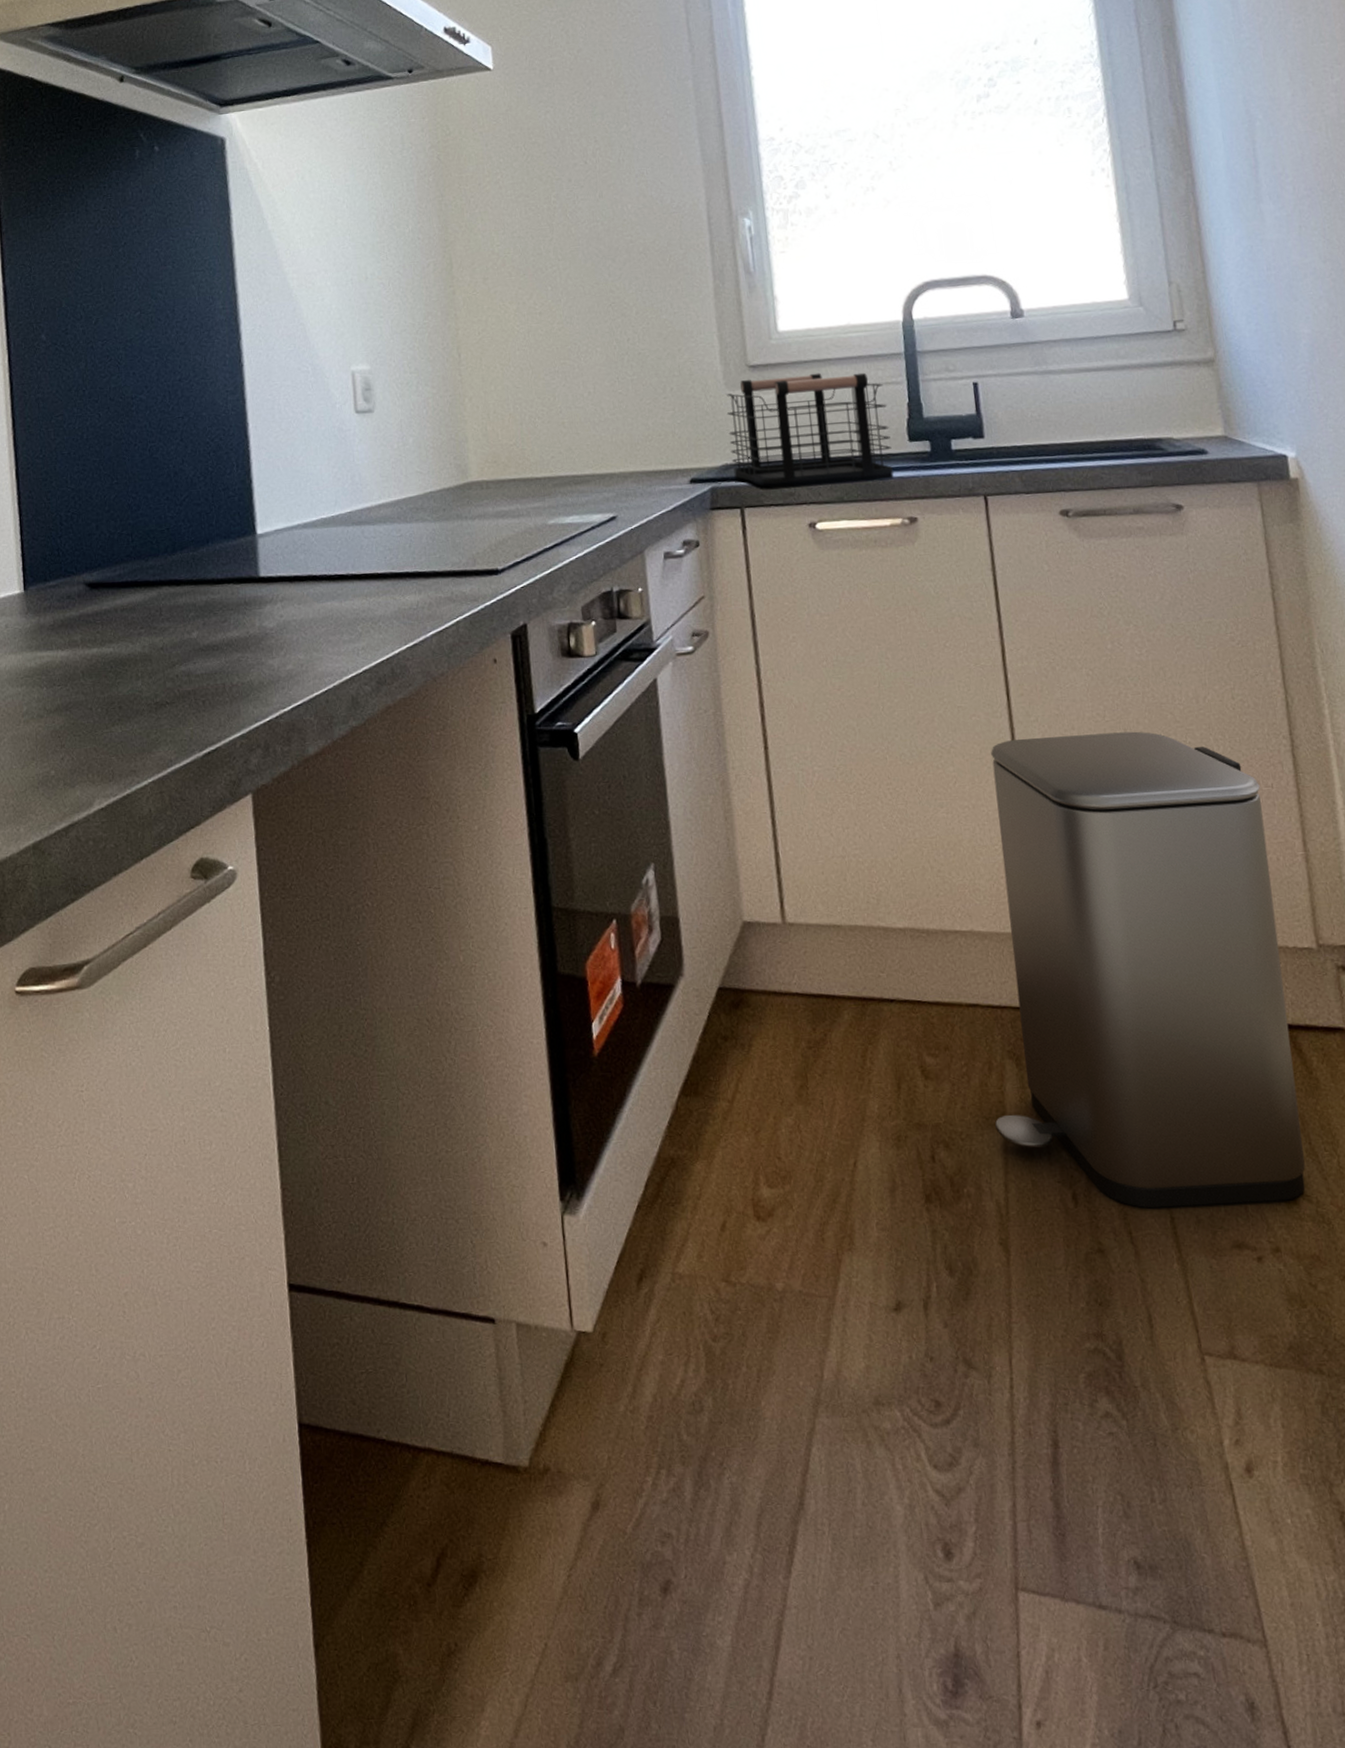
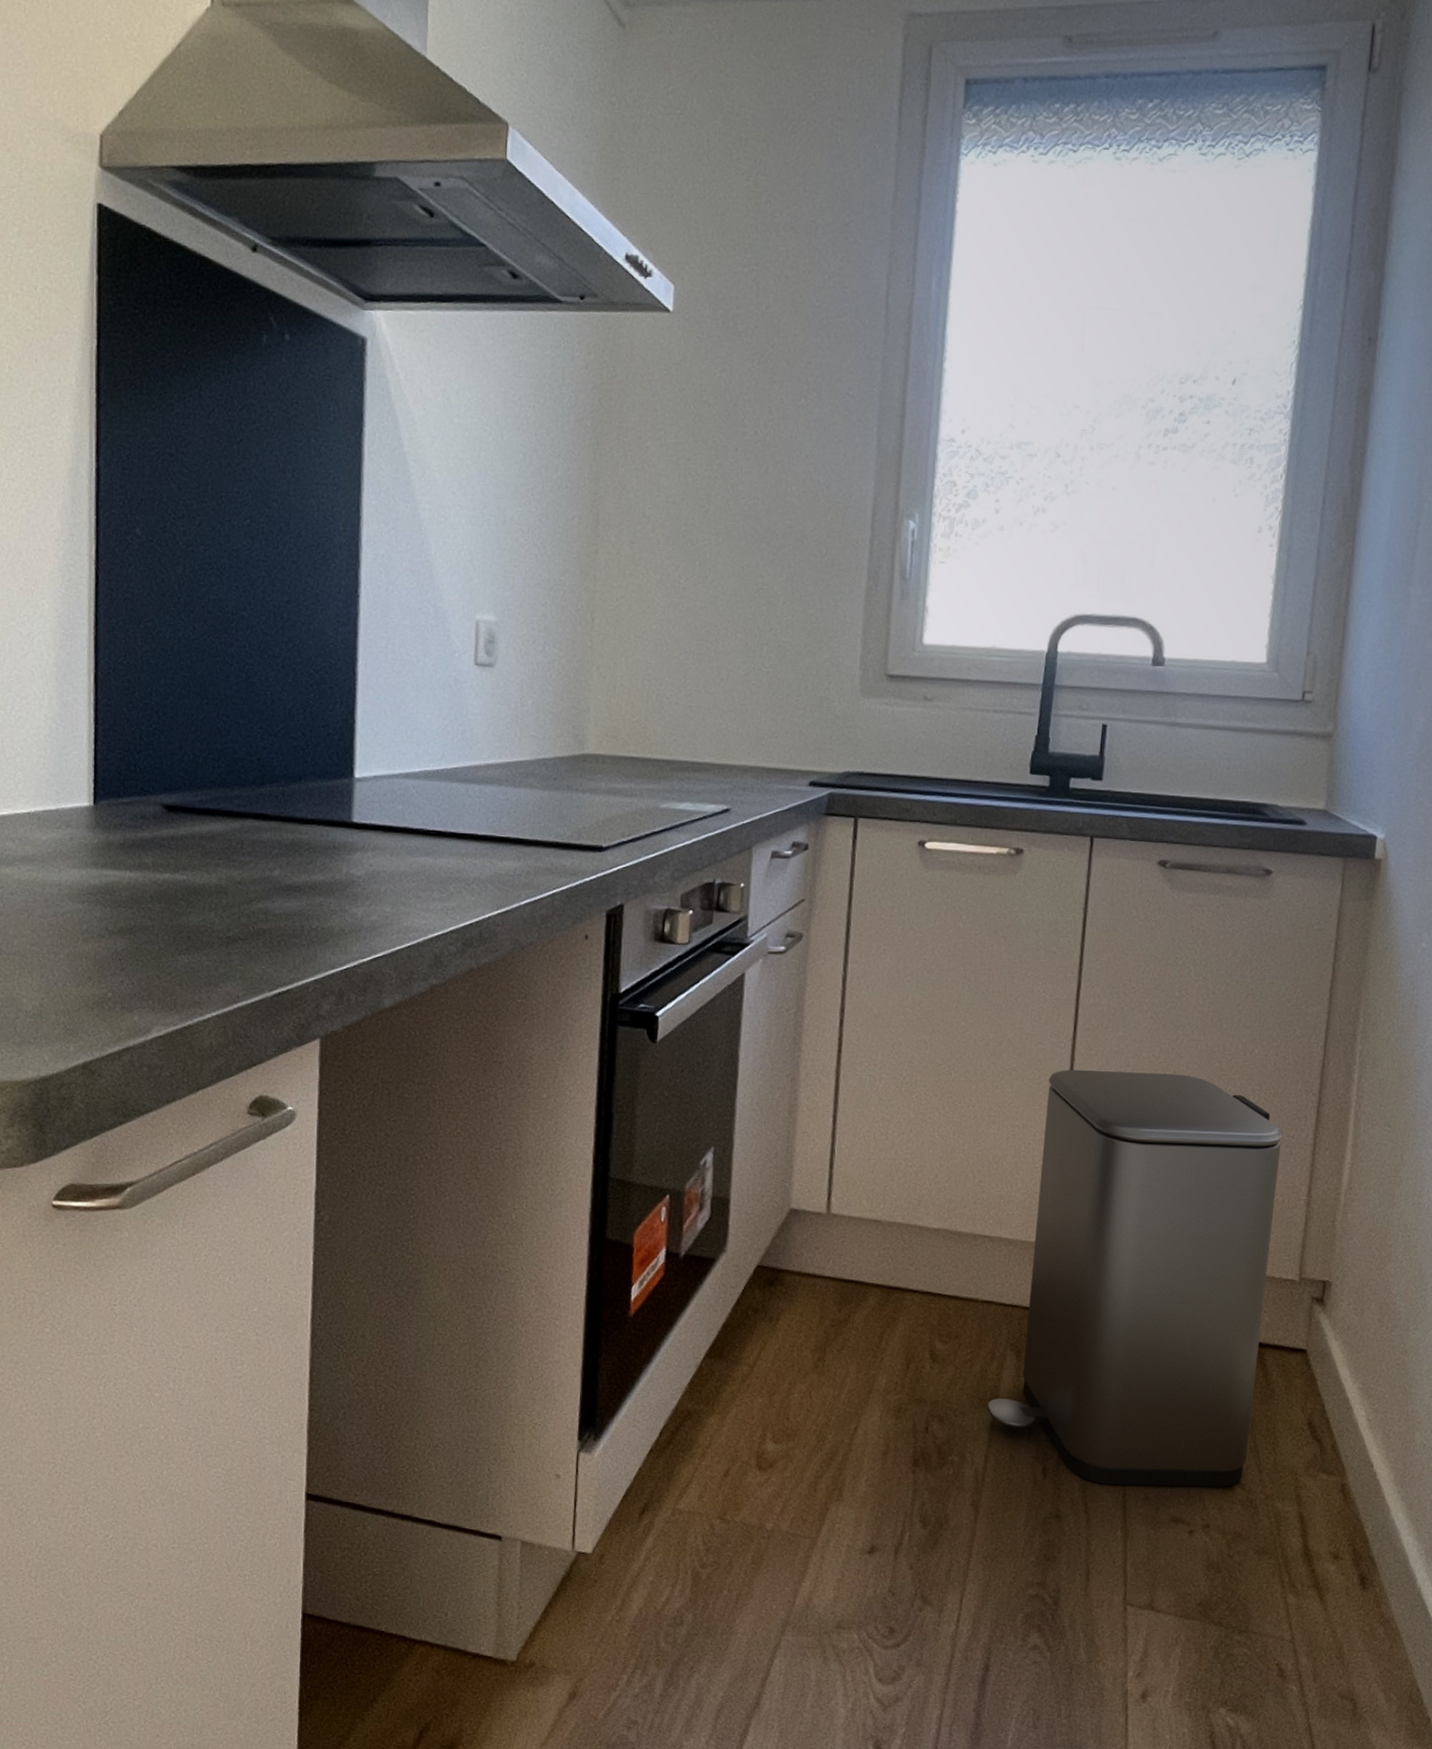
dish rack: present [726,372,894,490] -> none [854,689,1016,809]

